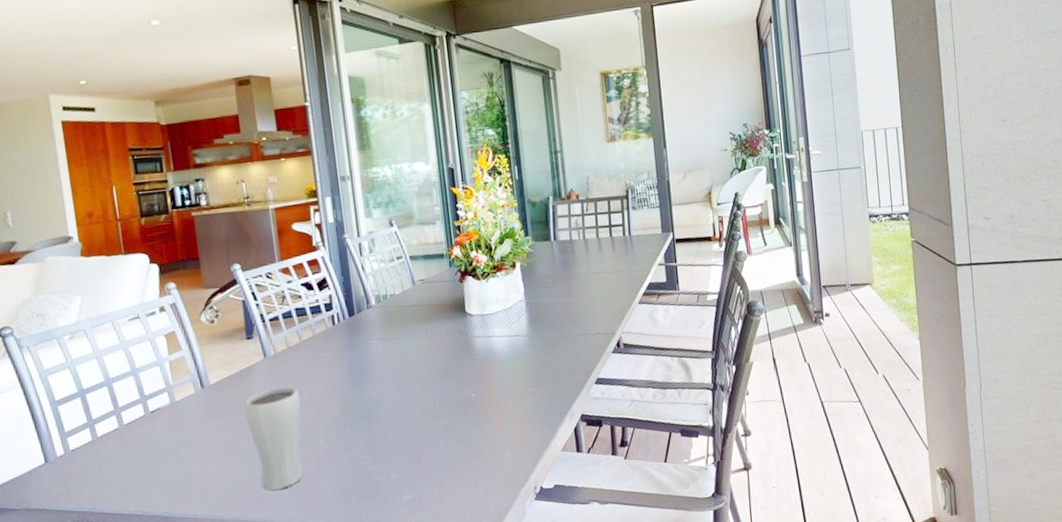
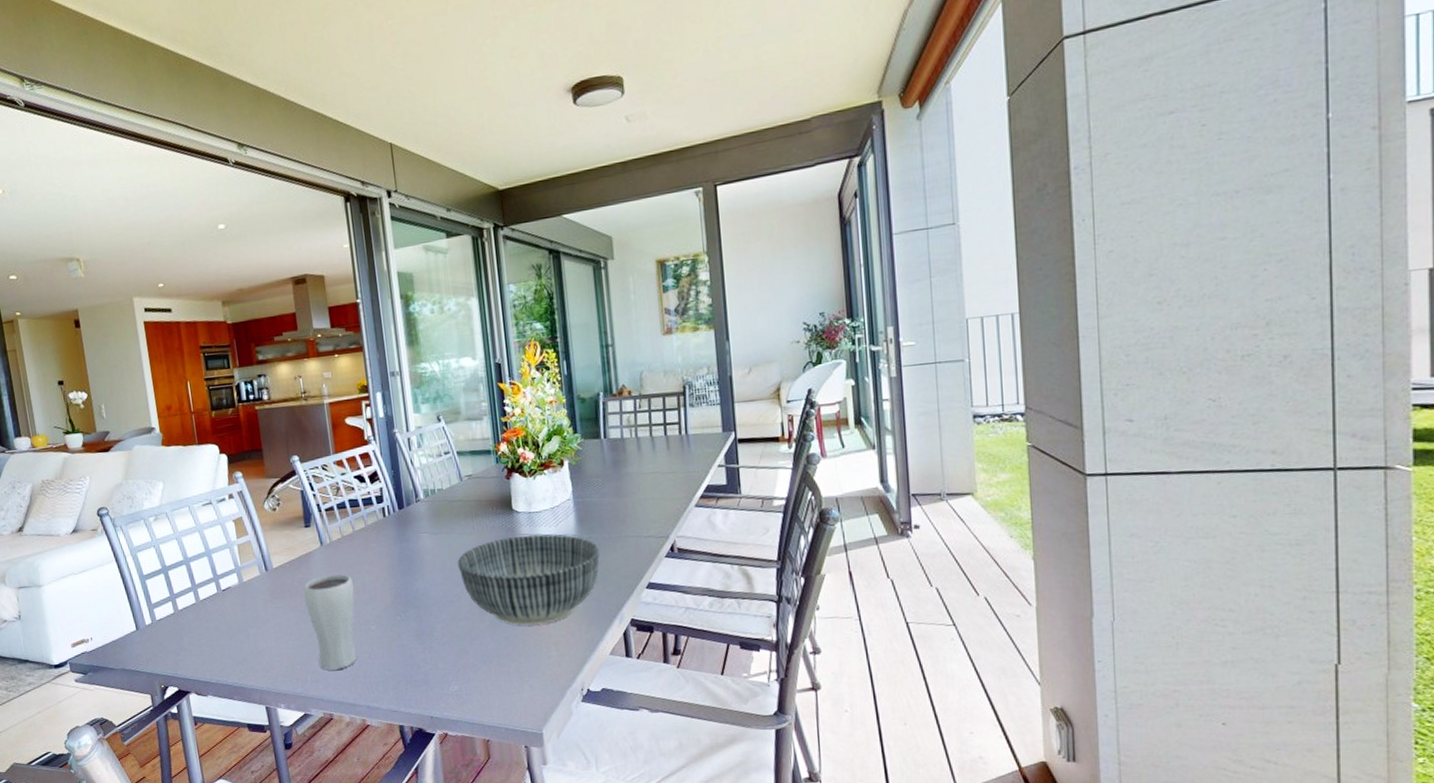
bowl: none [410,335,551,428] -> present [457,534,600,626]

